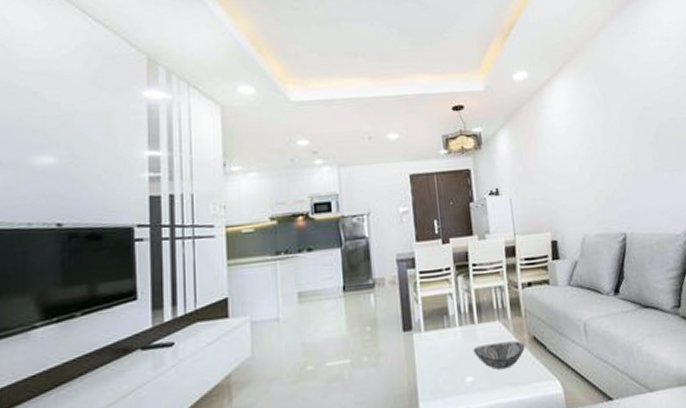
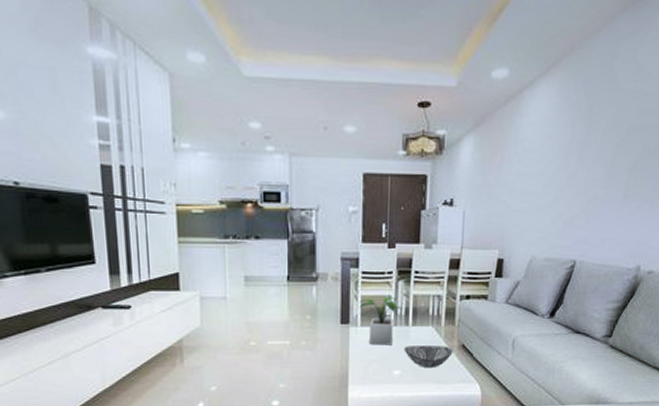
potted plant: none [420,294,465,351] -> present [359,296,402,346]

